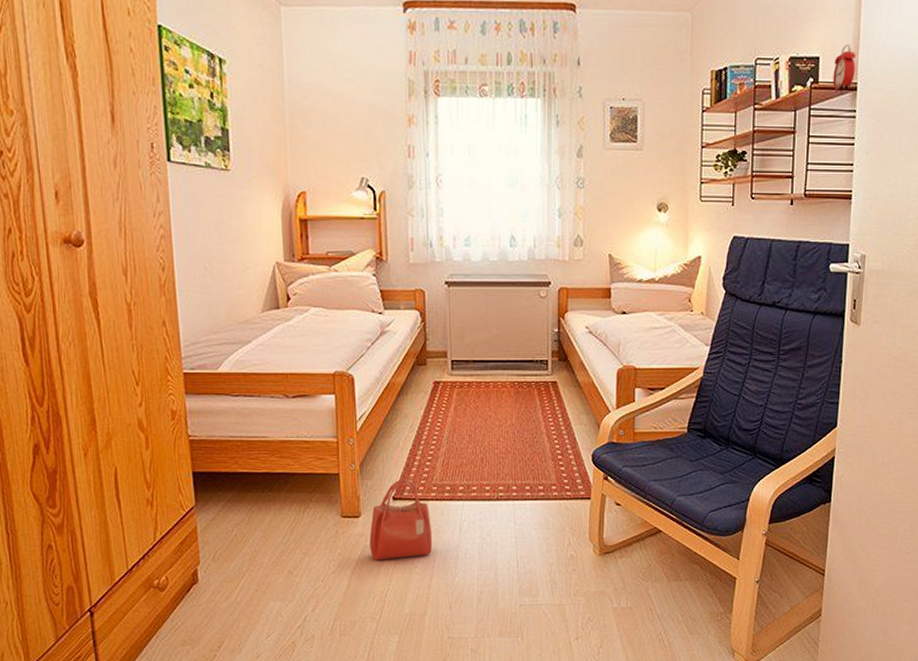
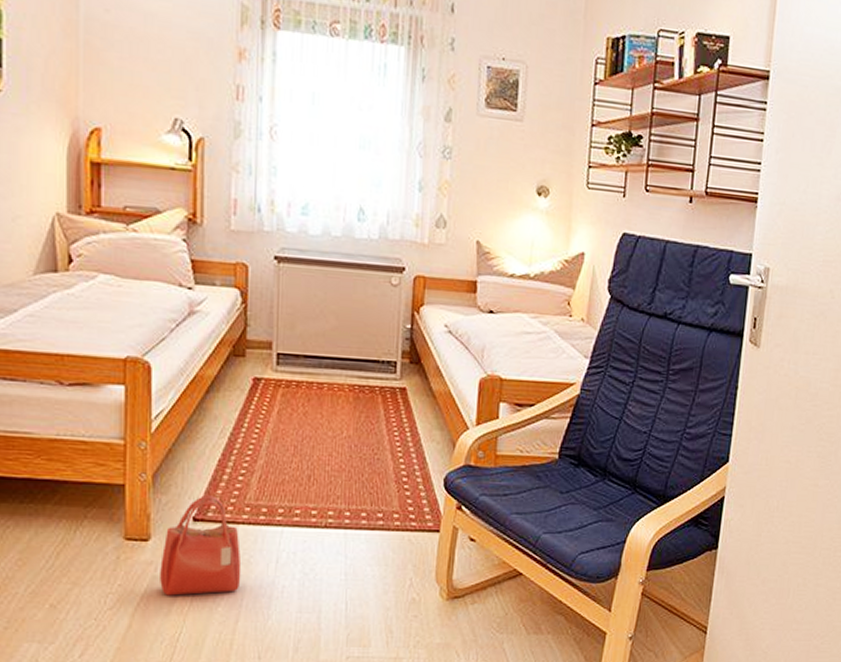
alarm clock: present [832,44,856,93] -> none [742,26,770,81]

